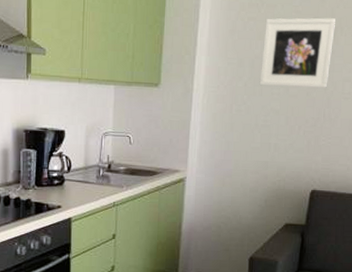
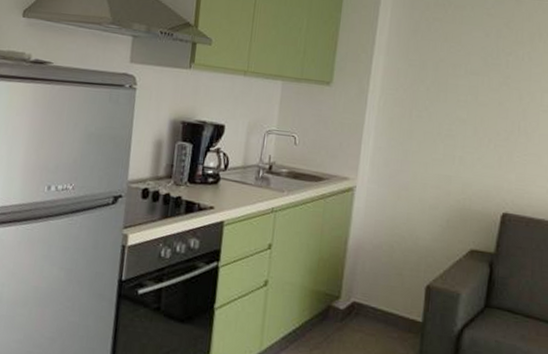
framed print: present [259,18,335,89] -> none [444,20,533,99]

